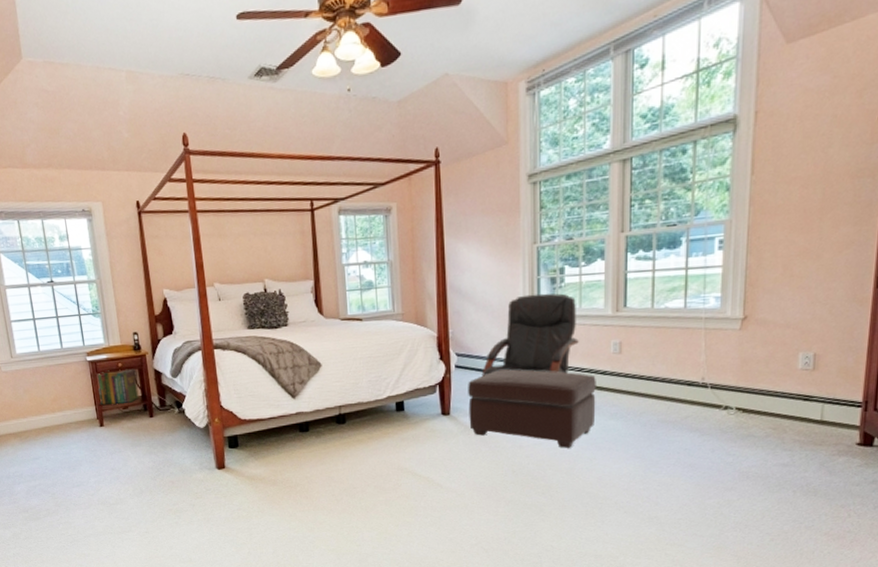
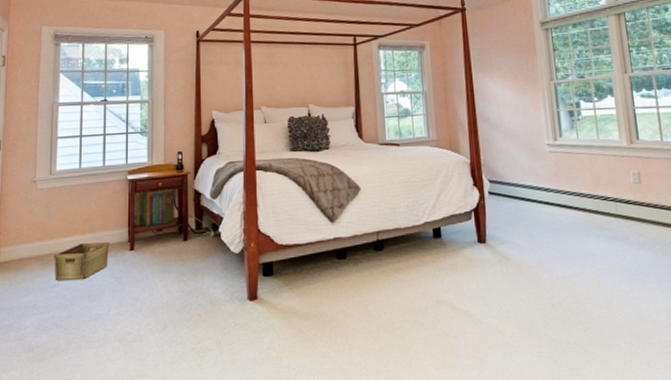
hamper: none [30,420,81,454] -> present [54,242,110,280]
ottoman: present [468,369,596,448] -> none [501,196,626,280]
armchair: present [481,293,579,377] -> none [514,124,601,204]

